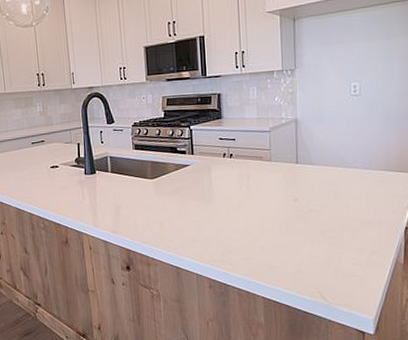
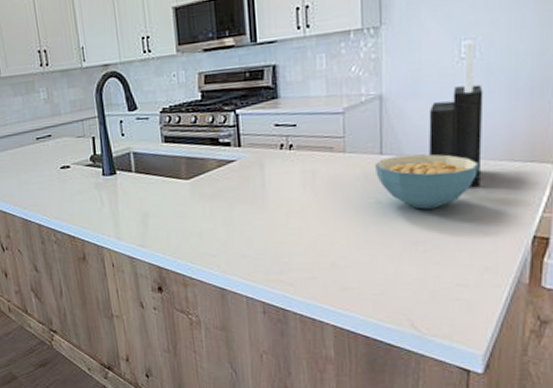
cereal bowl: none [292,164,366,206] -> present [374,154,478,209]
knife block: none [330,83,368,189] -> present [429,41,484,187]

